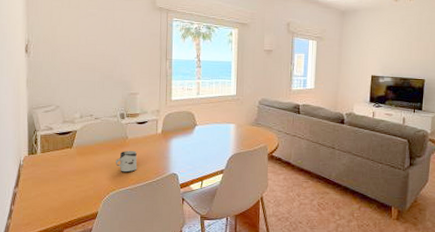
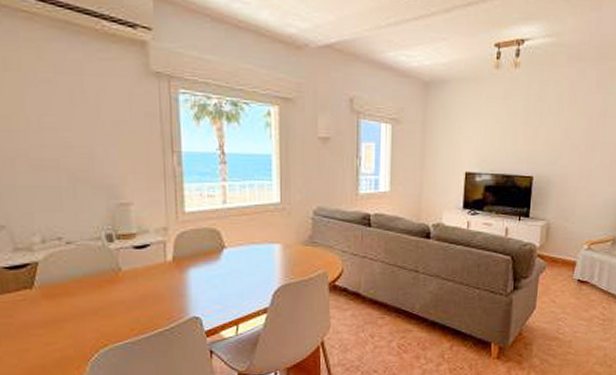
cup: present [116,150,137,173] -> none [105,287,138,320]

